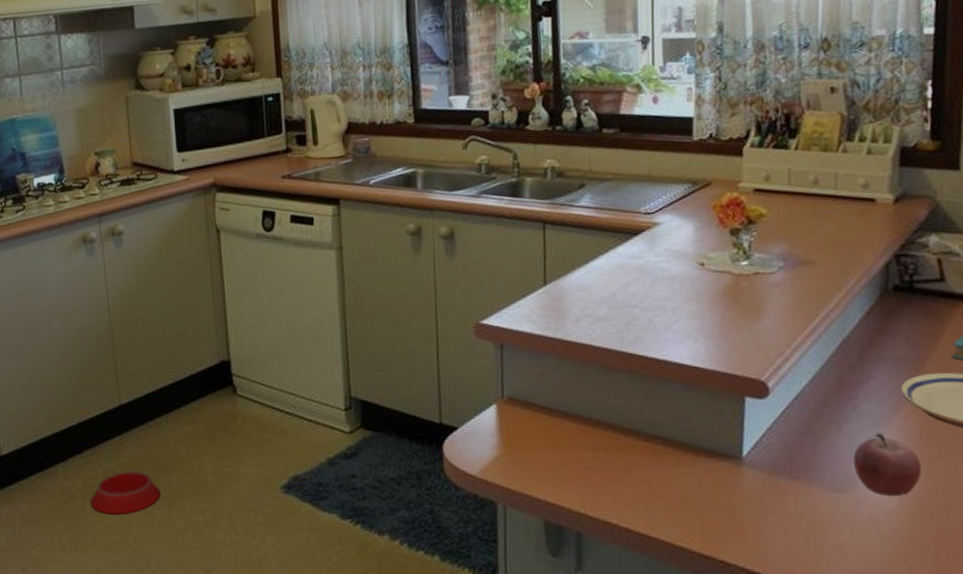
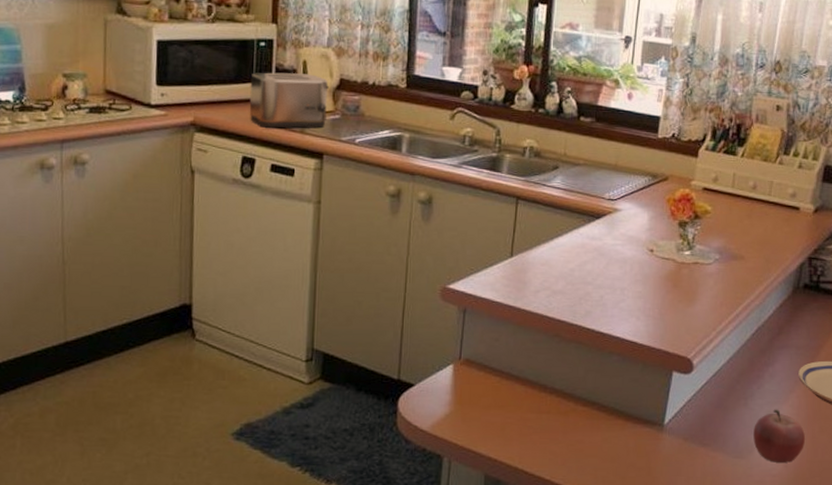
pet bowl: present [90,470,161,516] -> none [21,410,103,456]
toaster: none [262,122,339,180] -> present [249,72,329,128]

